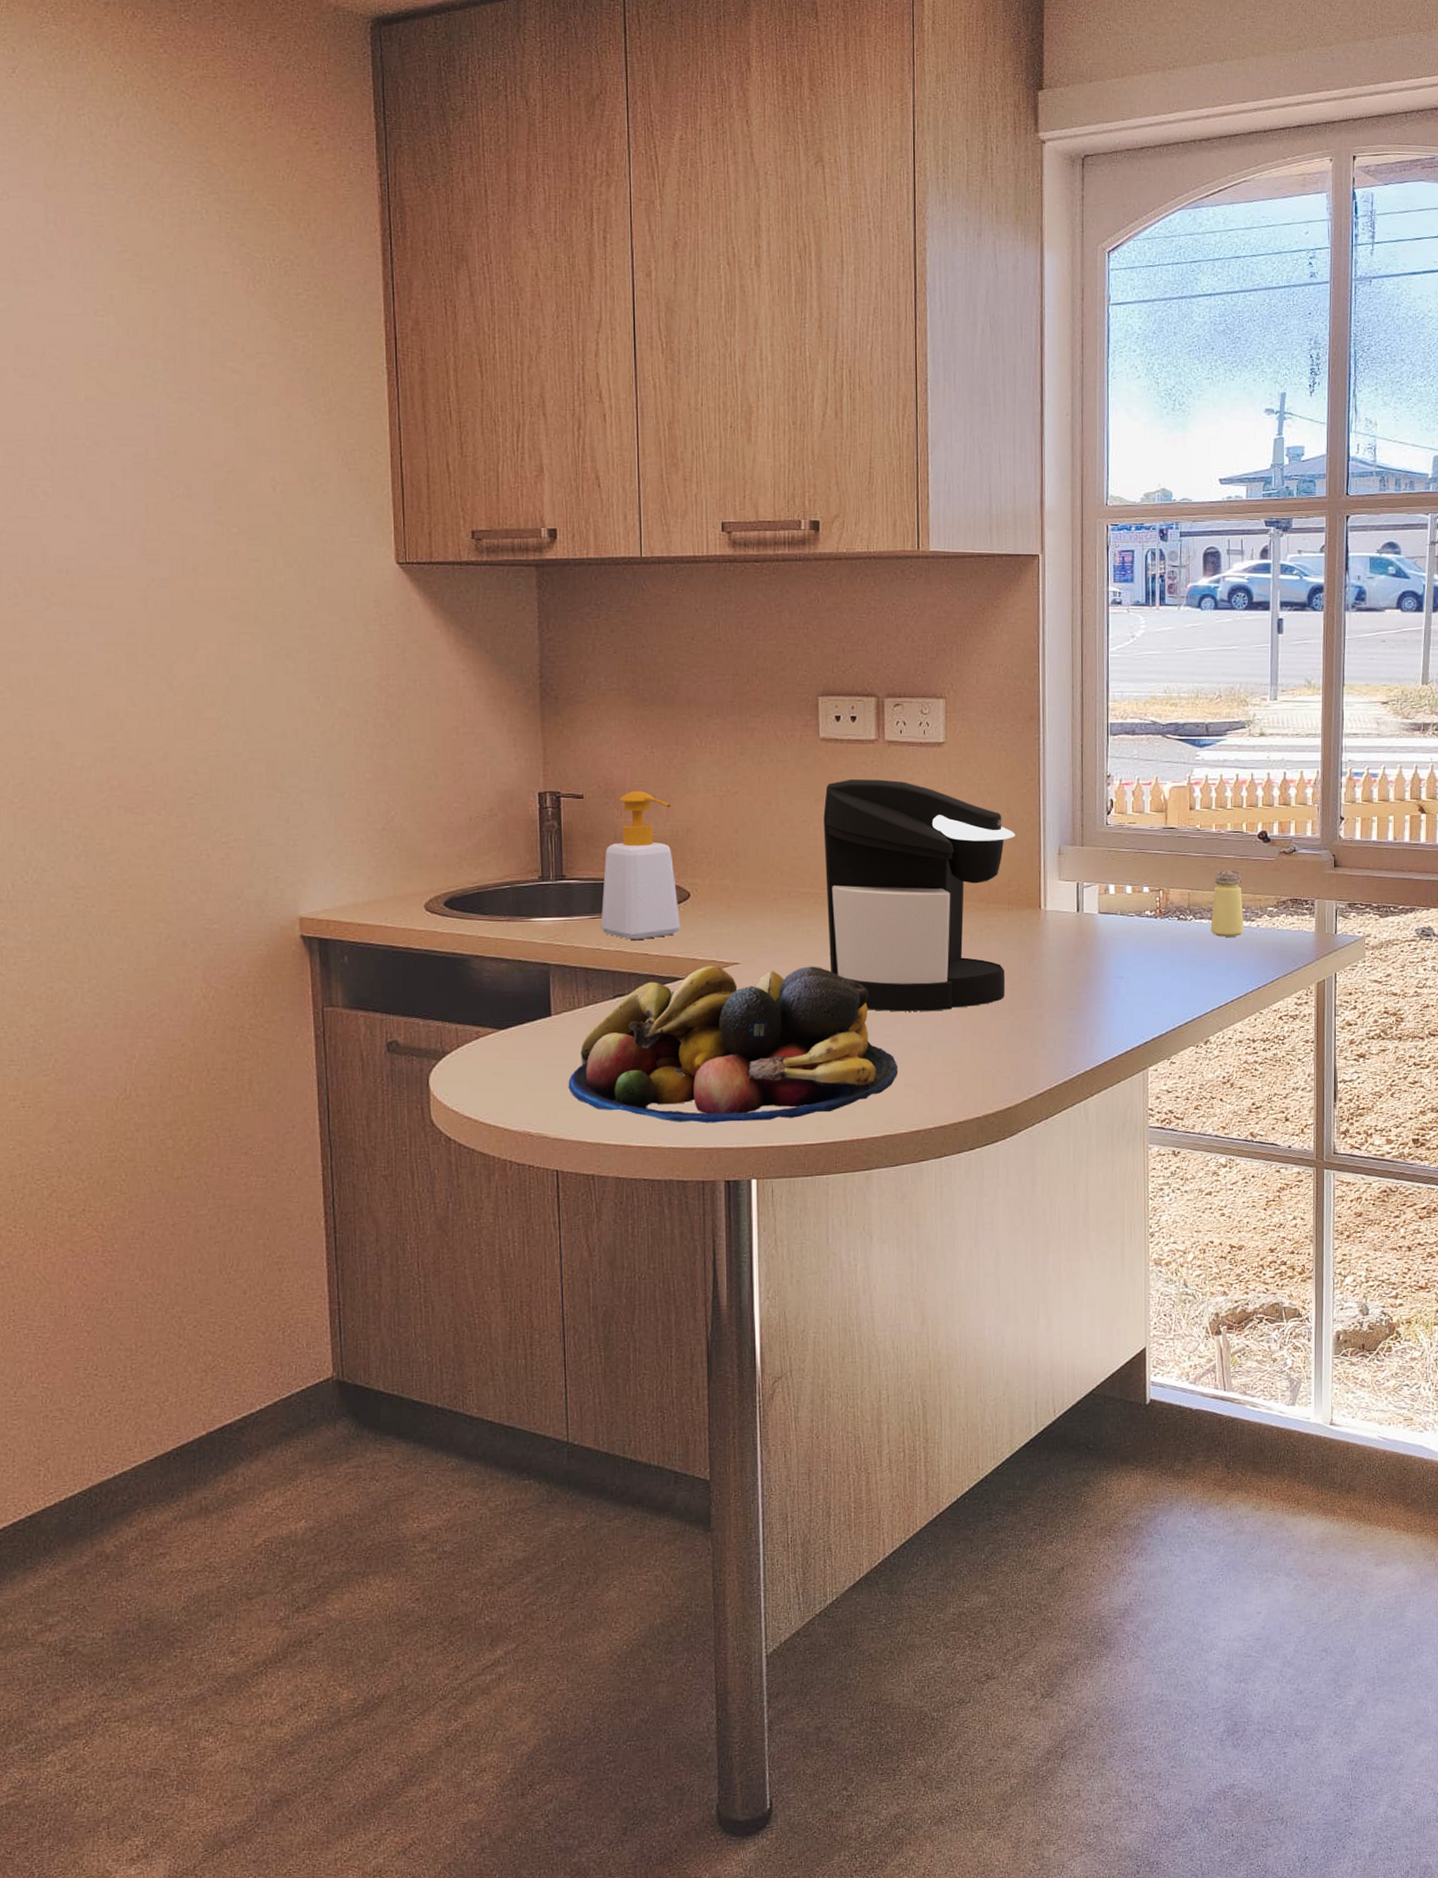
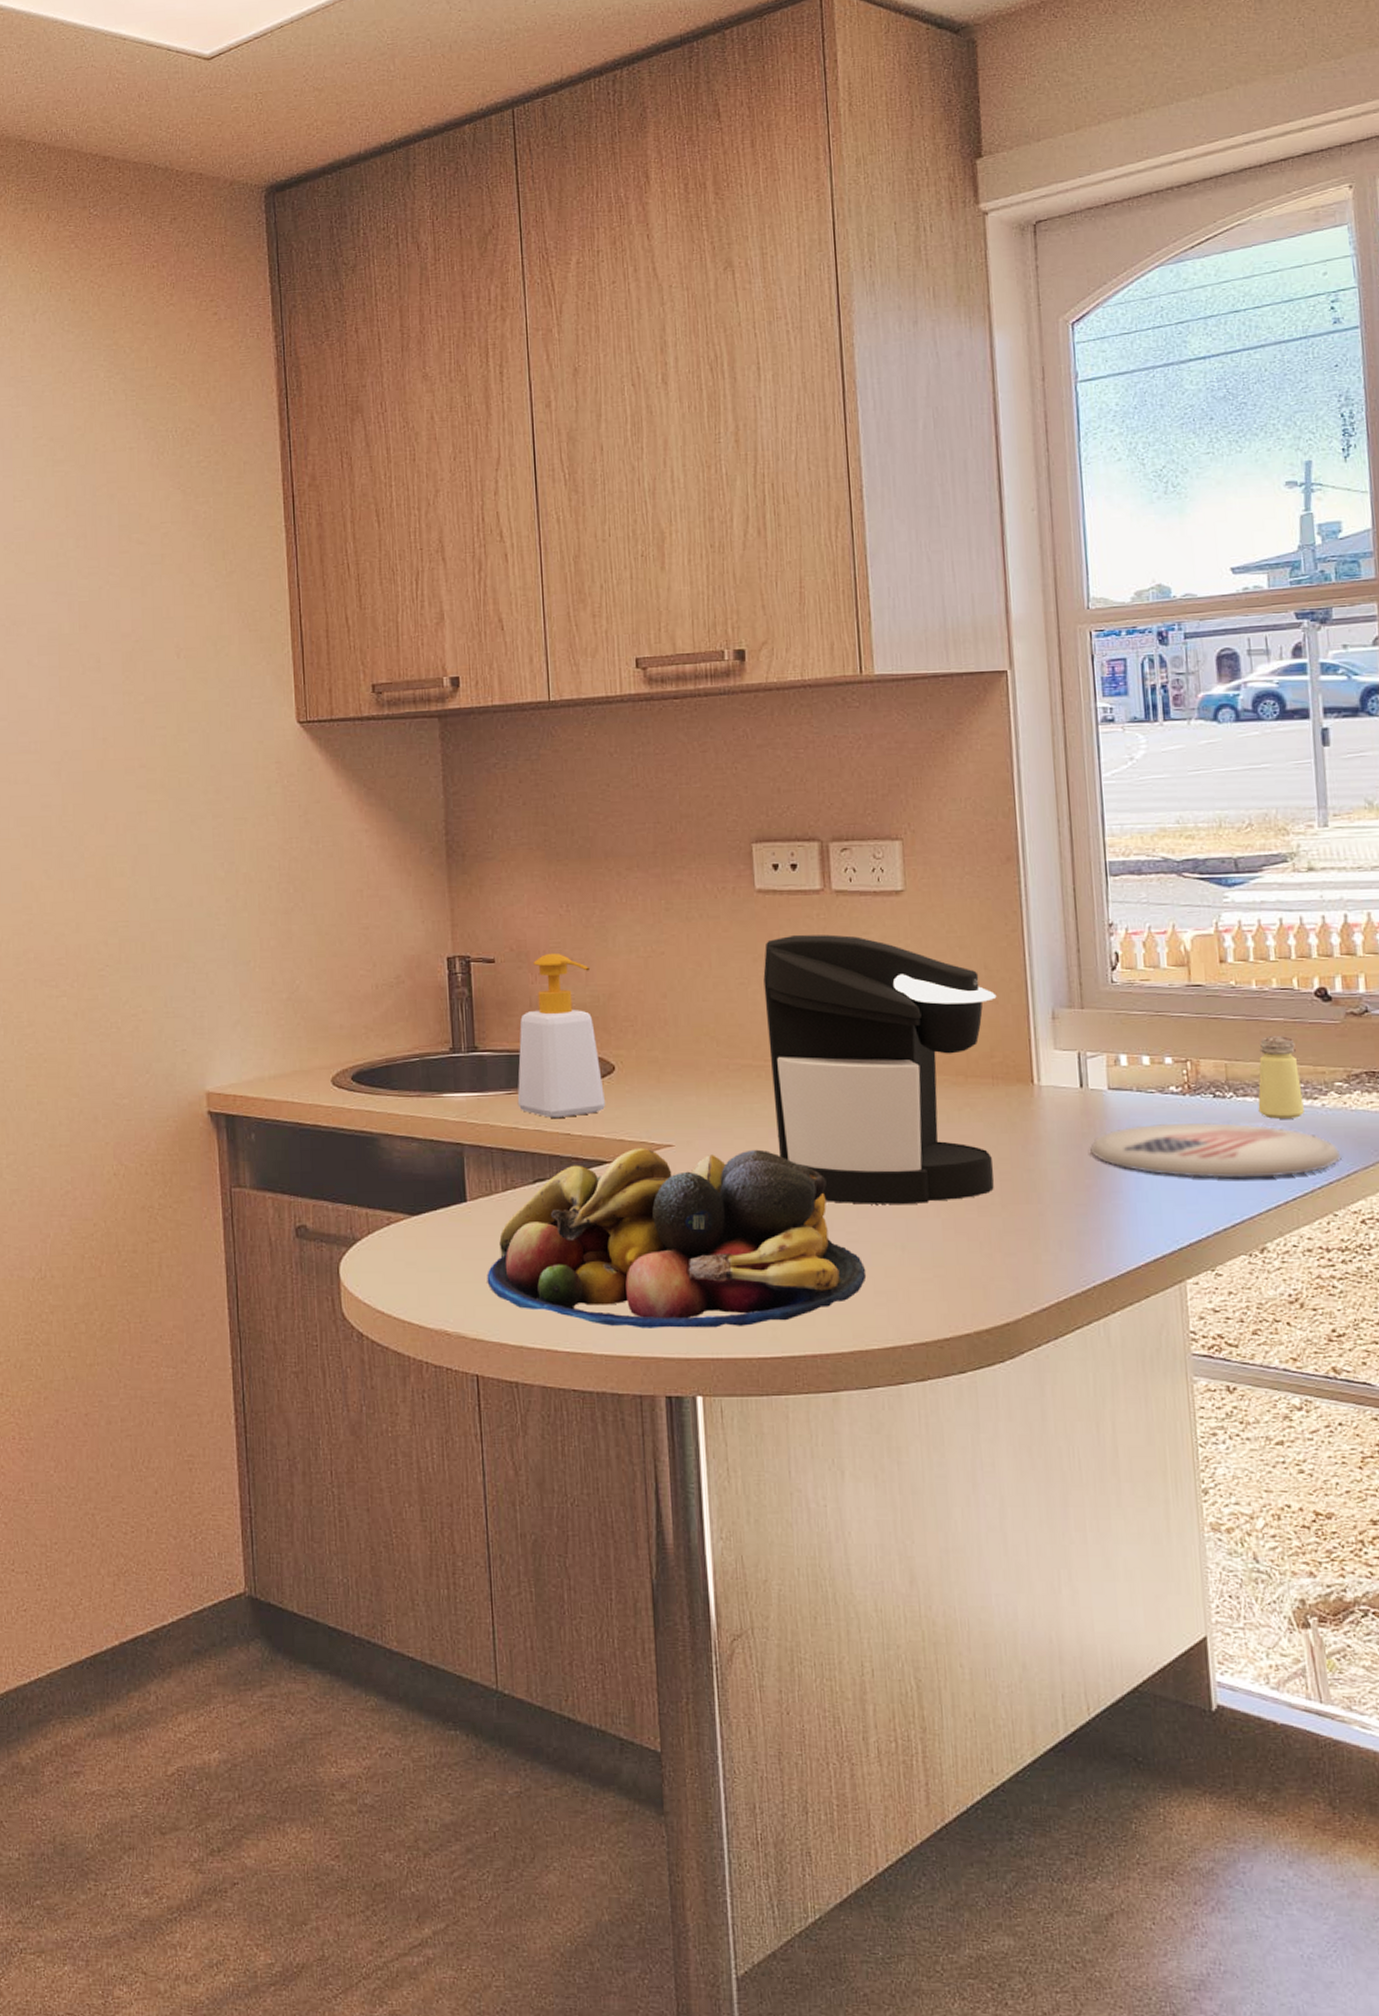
plate: none [1082,940,1268,985] -> present [1090,1122,1342,1178]

